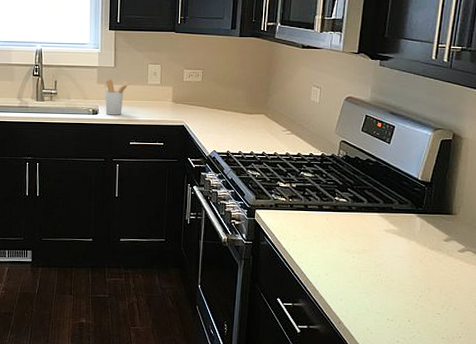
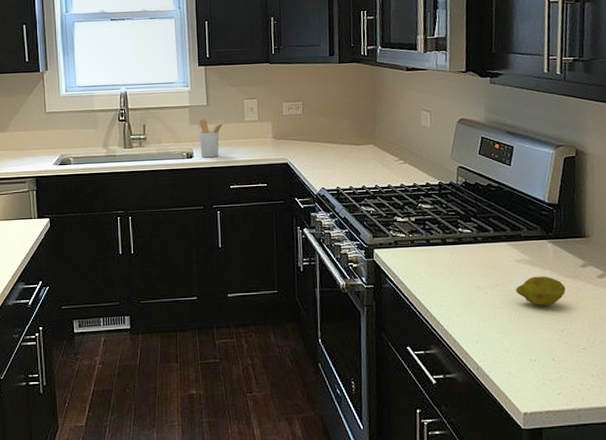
fruit: none [382,246,428,273] -> present [516,276,566,306]

